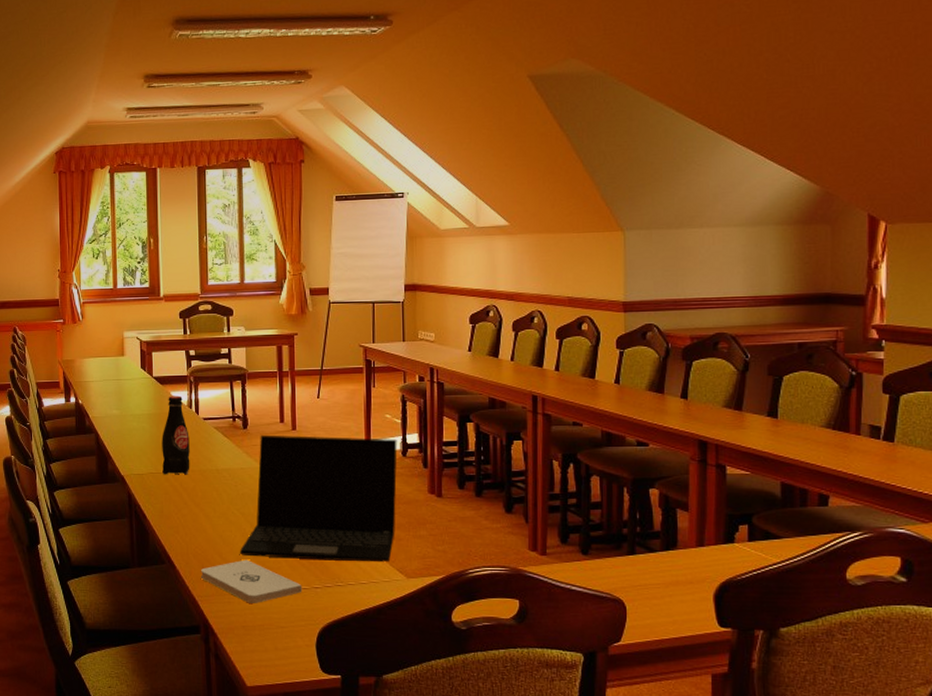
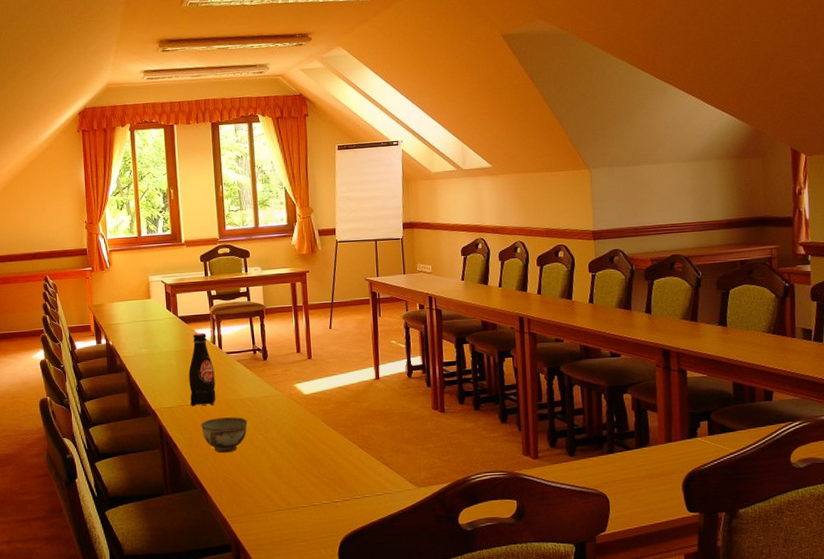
bowl: none [173,489,223,527] -> present [201,417,248,453]
notepad: present [201,559,303,603] -> none [230,480,324,520]
laptop: present [240,435,397,563] -> none [265,362,405,477]

